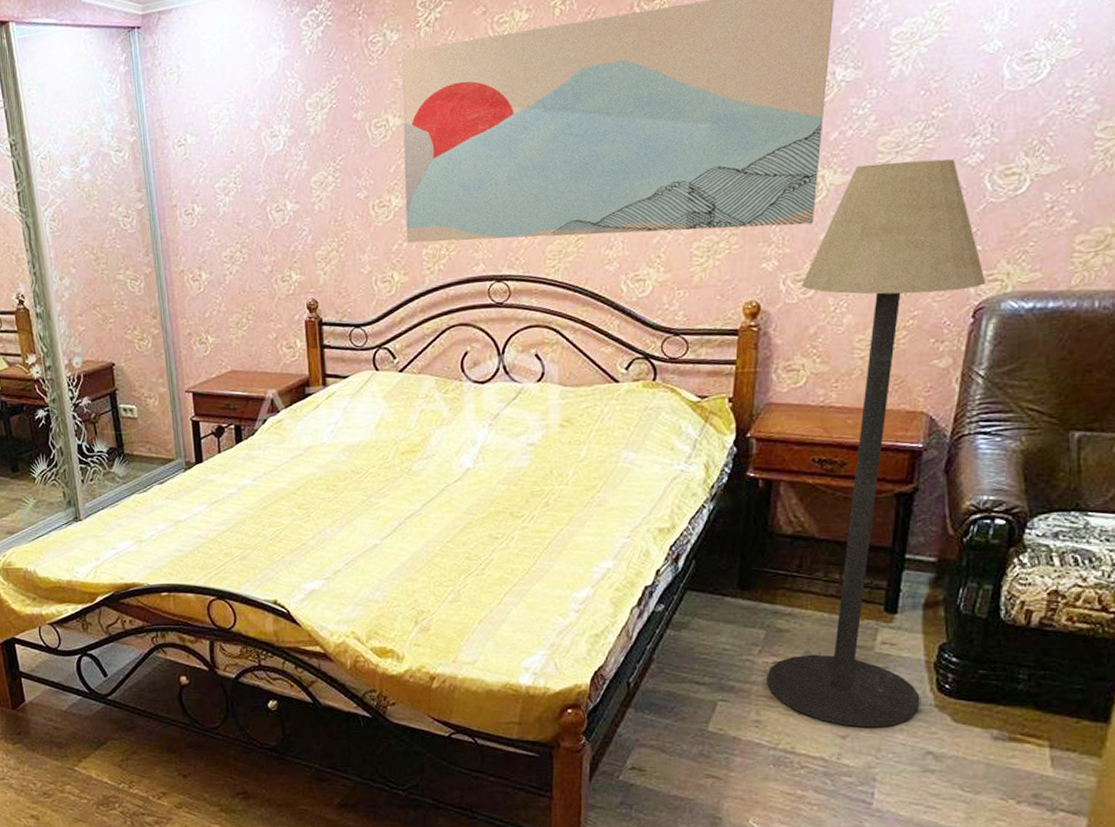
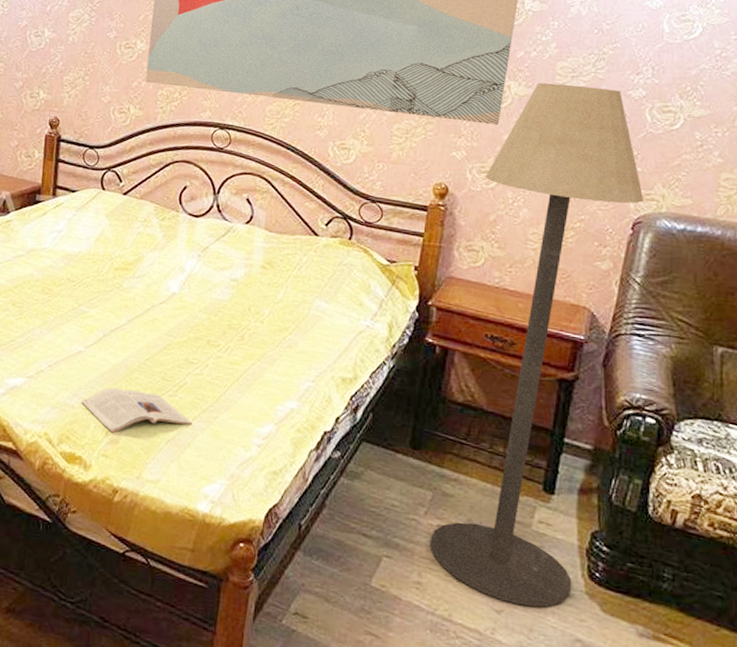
magazine: none [385,575,505,622] -> present [81,387,193,434]

